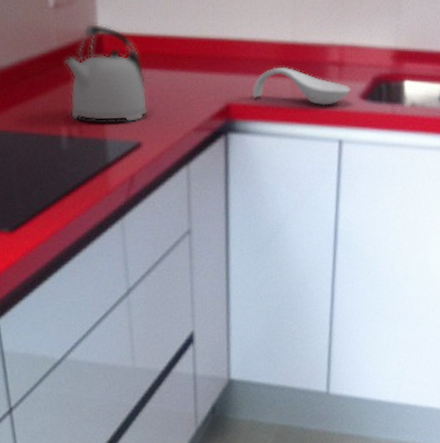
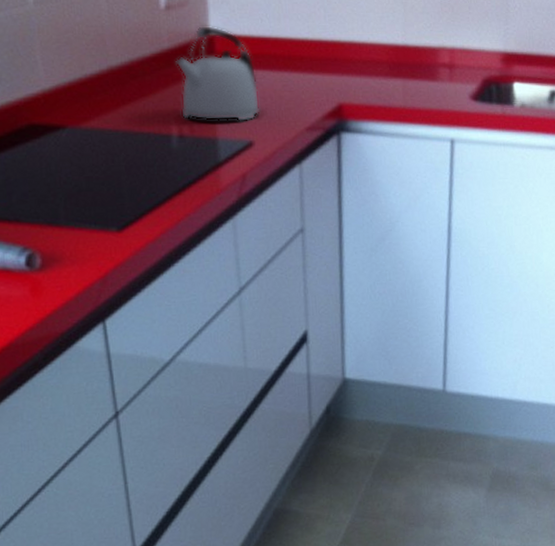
spoon rest: present [252,67,351,106] -> none [364,68,461,106]

